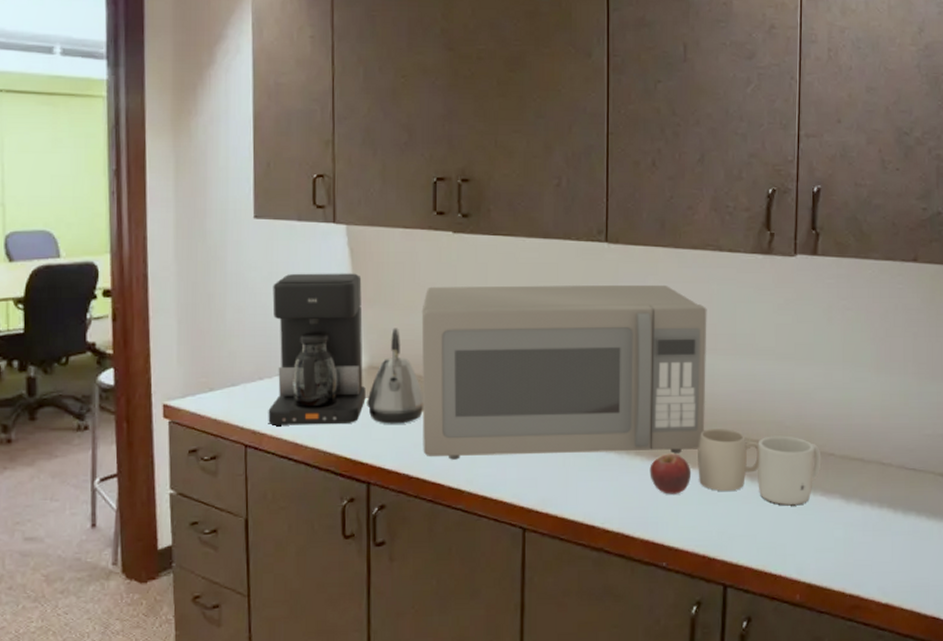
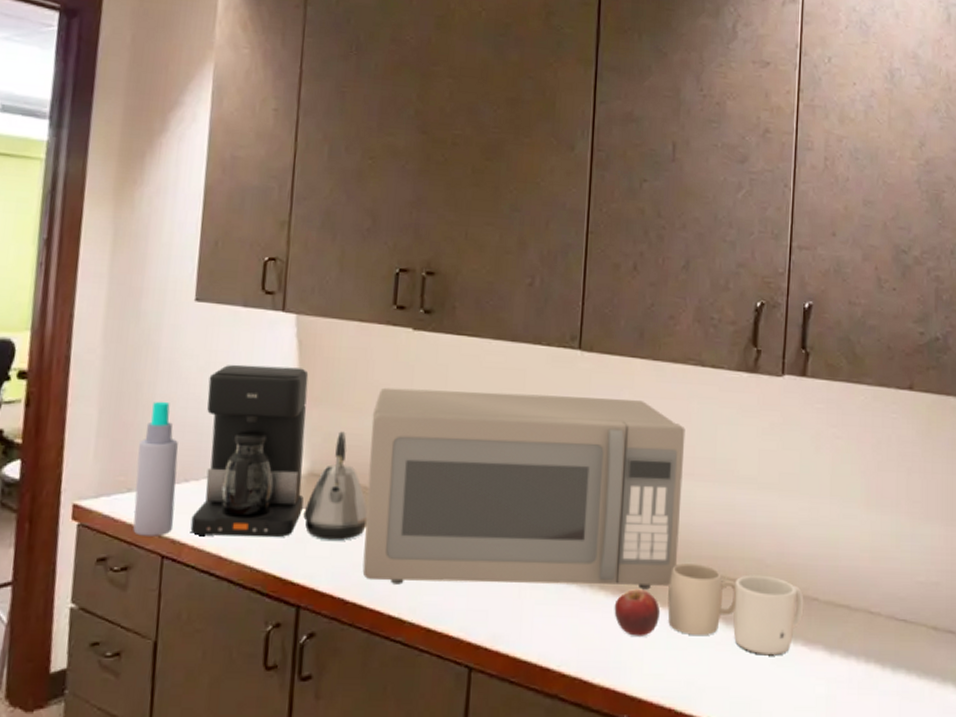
spray bottle: none [215,310,253,430] -> present [133,401,178,538]

